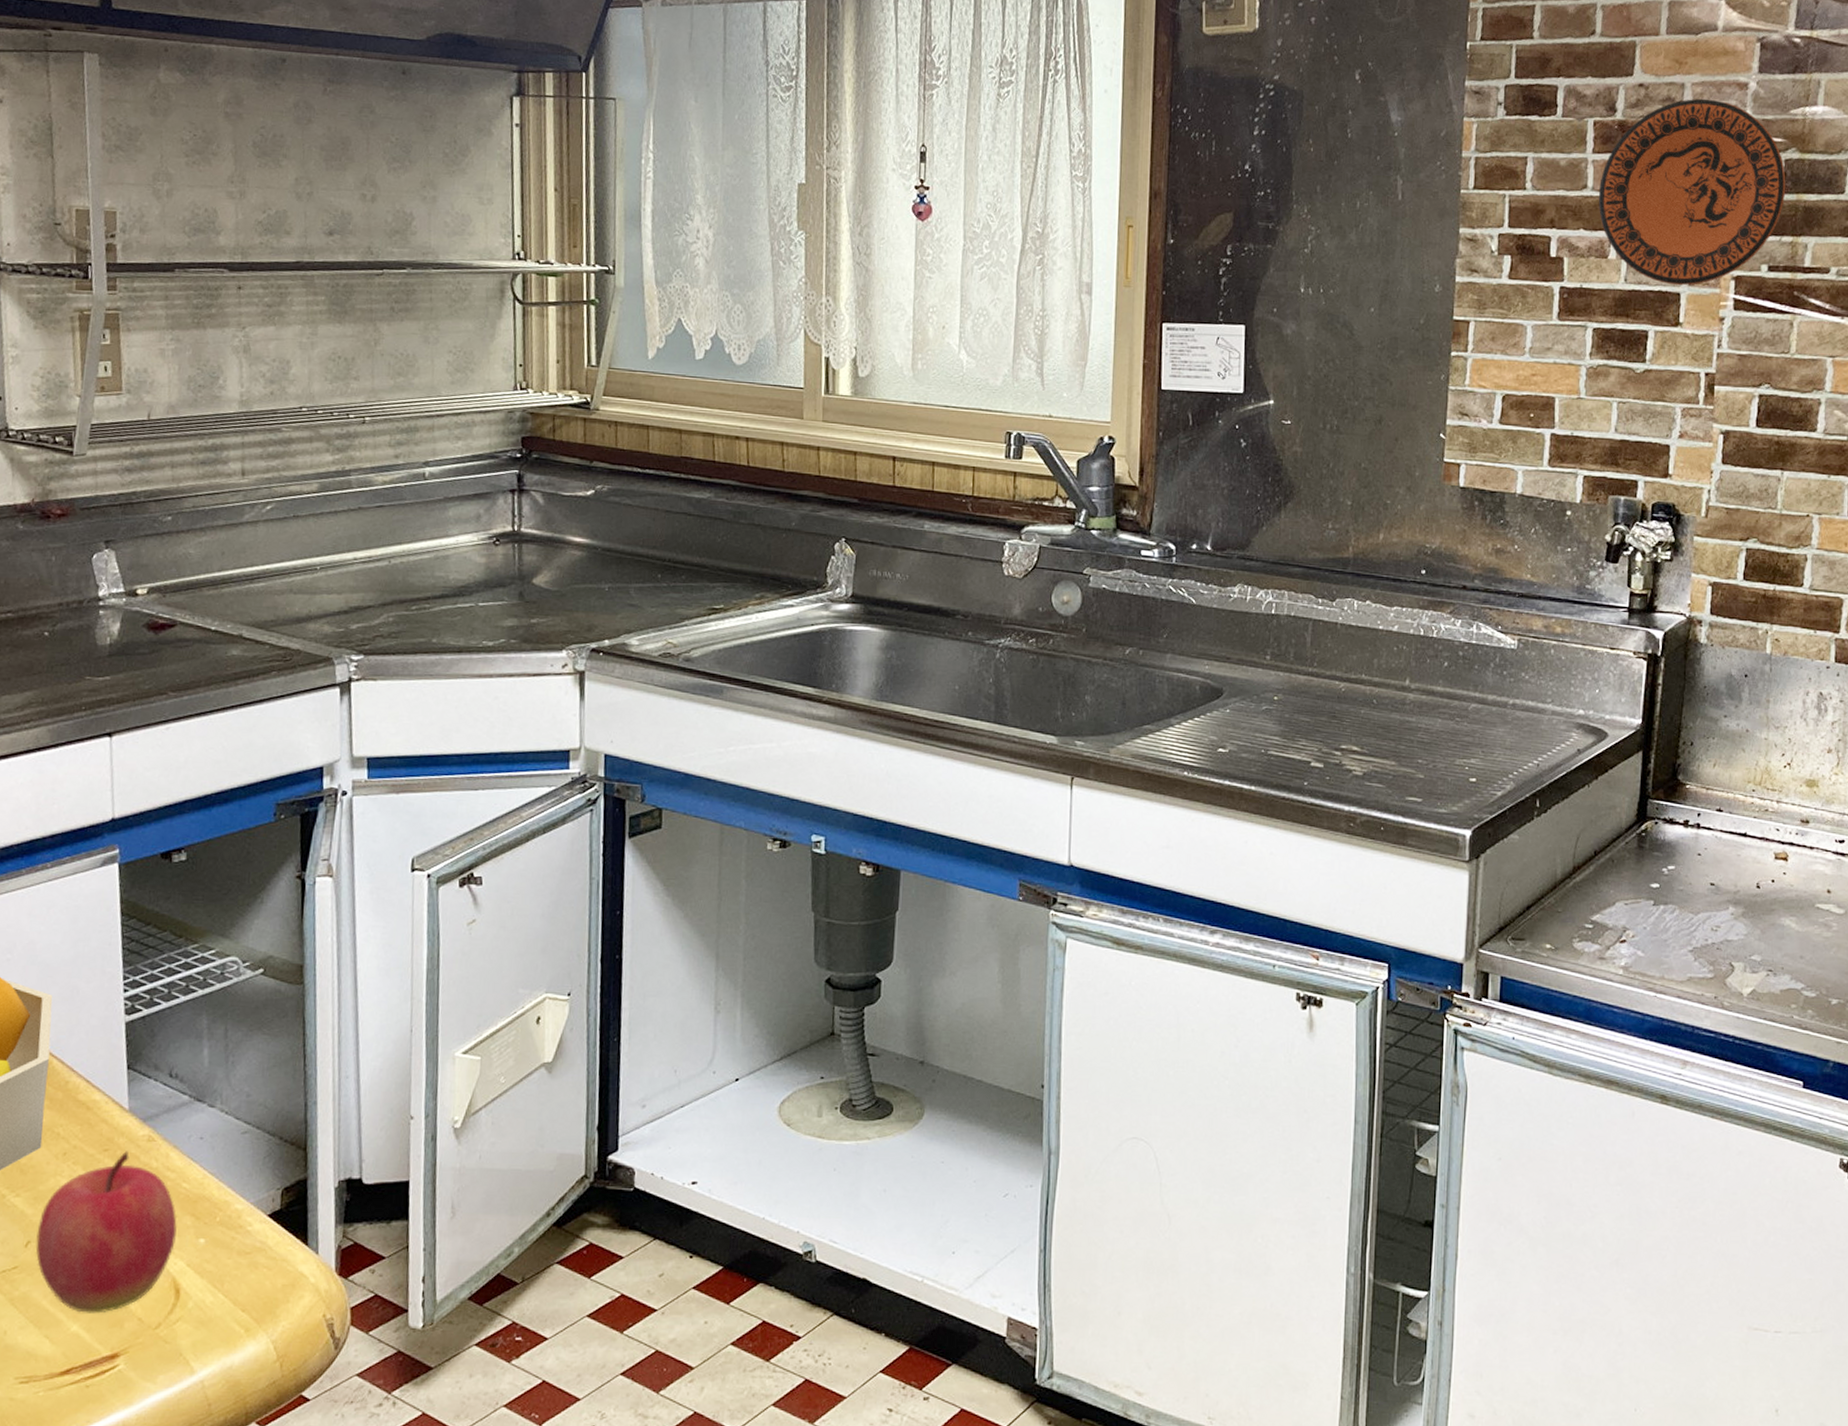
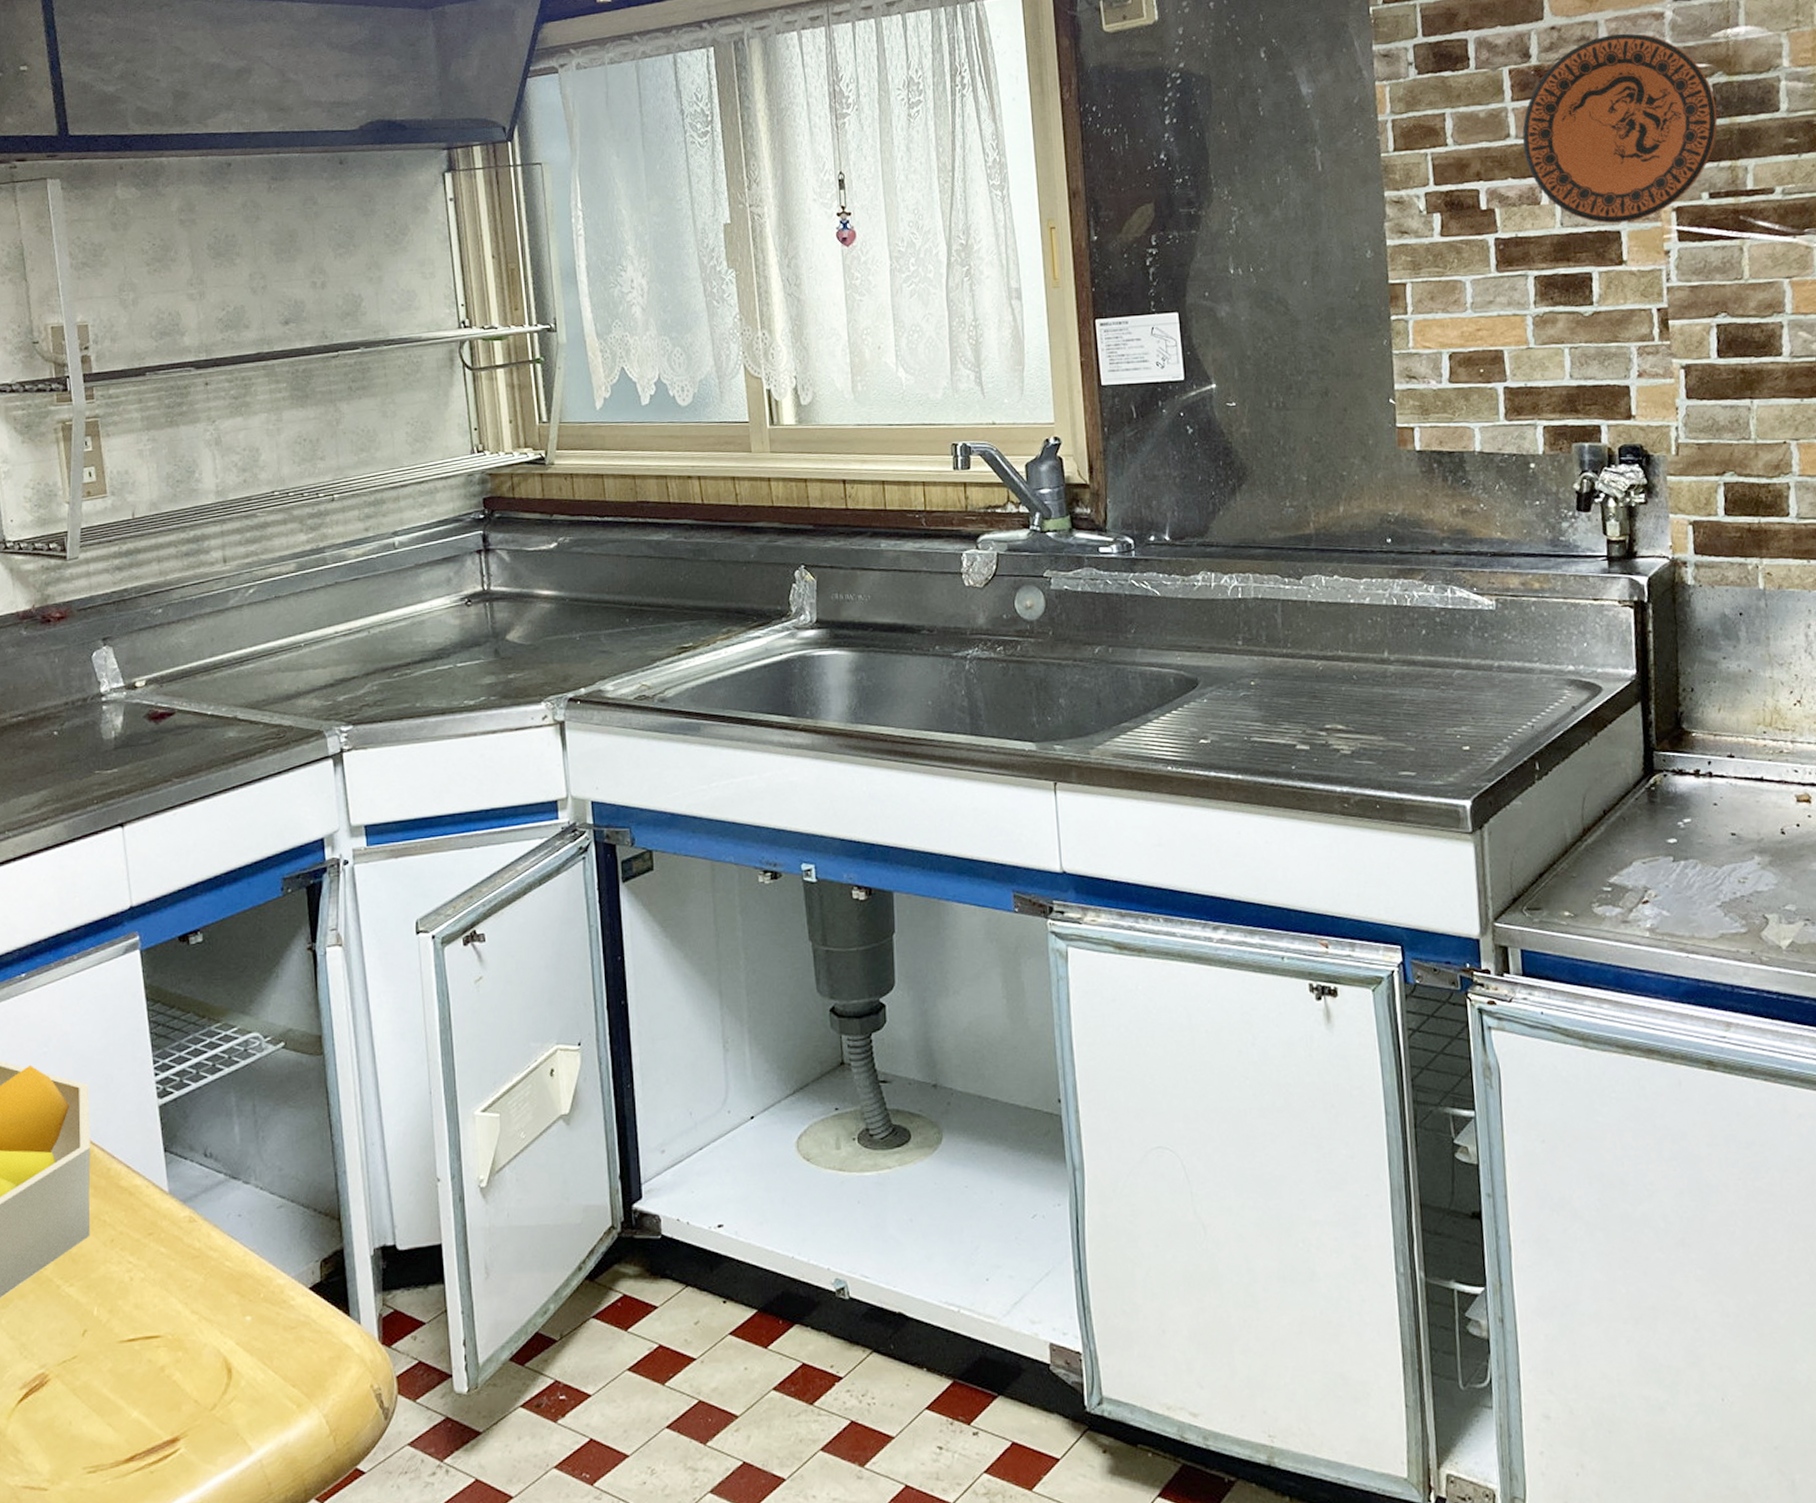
apple: present [35,1151,177,1314] -> none [92,1233,223,1399]

